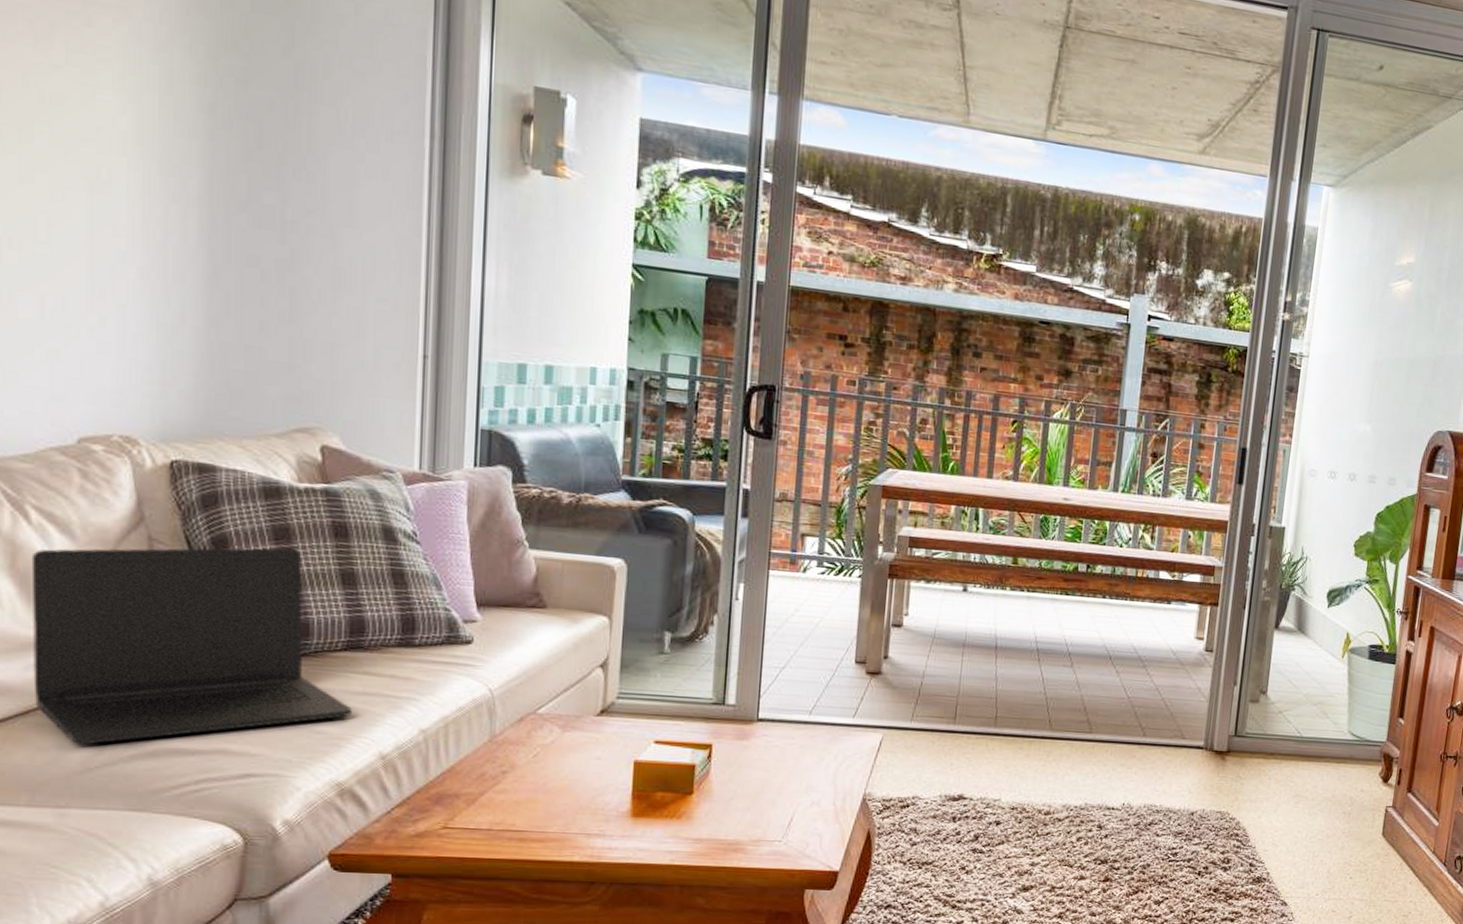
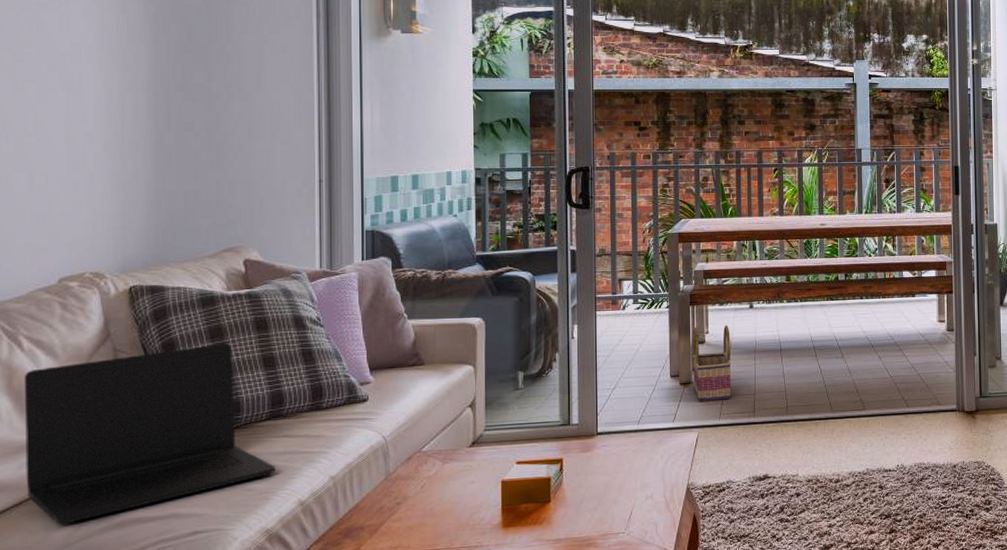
basket: none [882,606,935,699] -> present [692,325,732,401]

